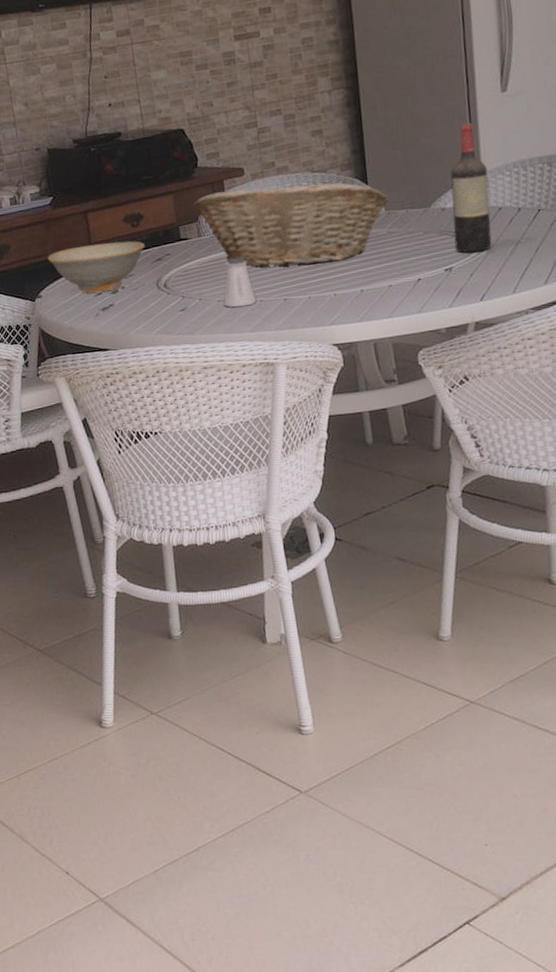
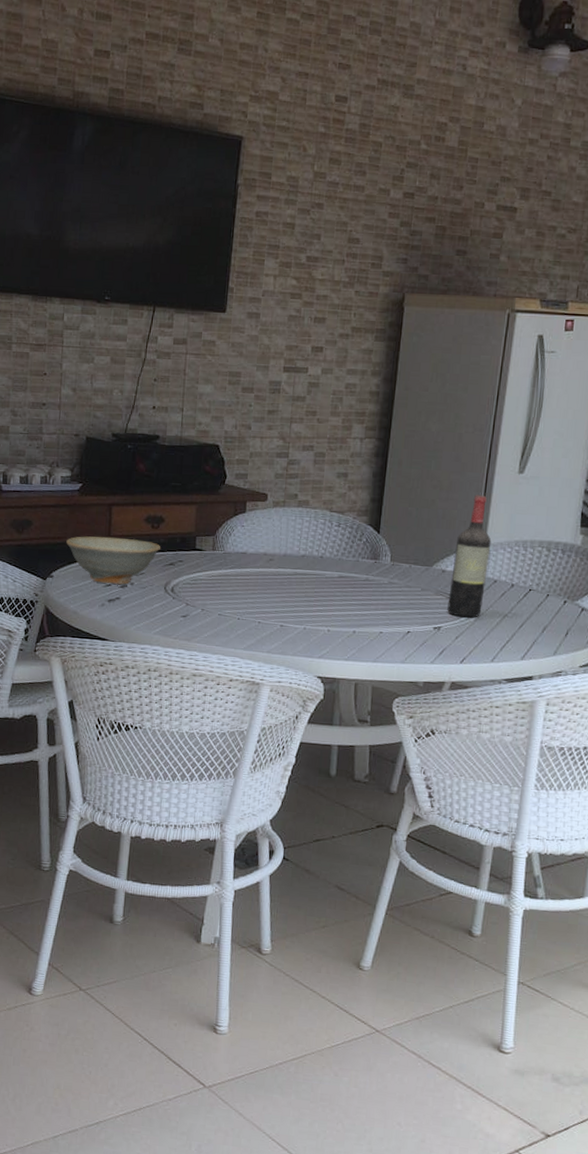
fruit basket: present [193,182,390,267] -> none [213,512,396,600]
saltshaker: present [223,257,257,308] -> none [224,576,255,625]

